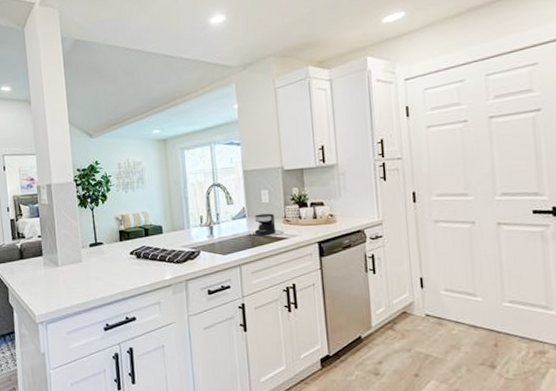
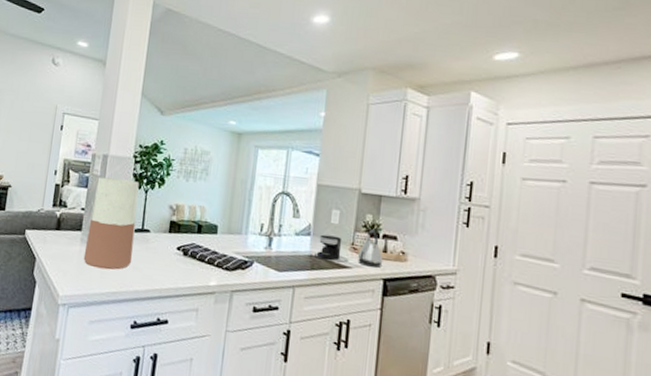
vase: none [46,202,92,285] -> present [83,177,140,270]
kettle: none [291,200,315,234] -> present [357,229,383,268]

